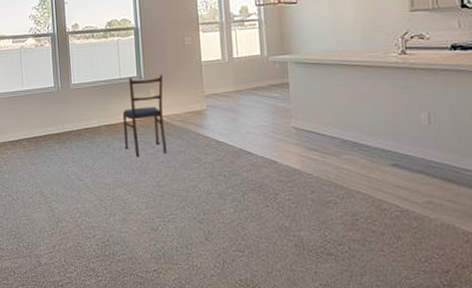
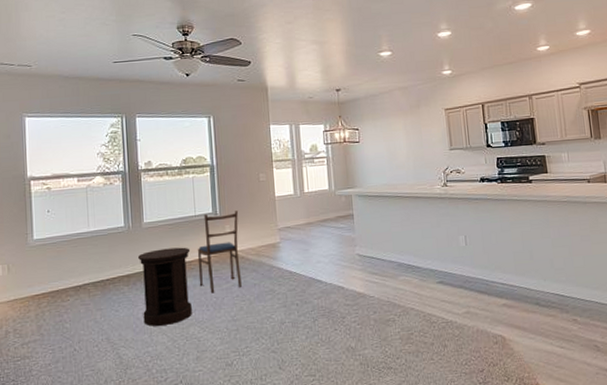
side table: none [67,109,118,184] -> present [138,247,192,326]

